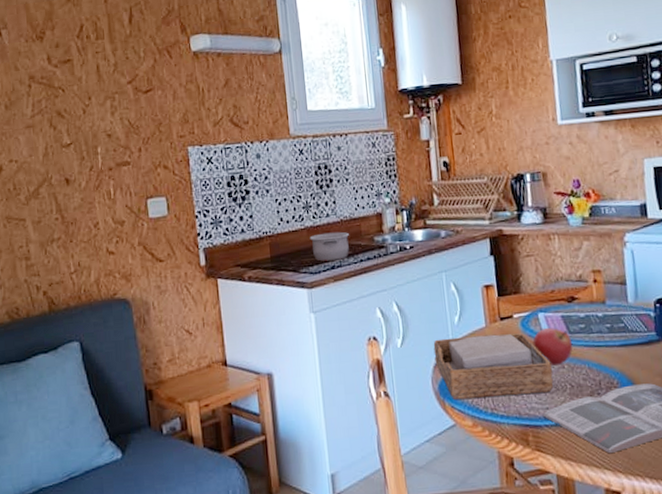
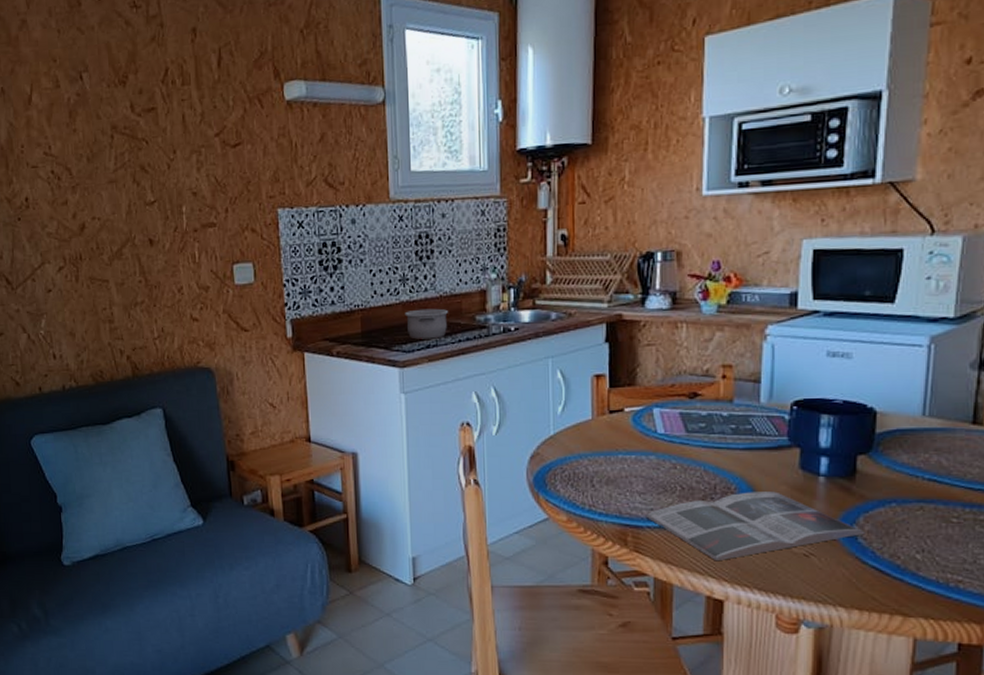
napkin holder: present [433,332,553,400] -> none [531,427,662,494]
fruit: present [532,328,573,366] -> none [643,425,689,465]

